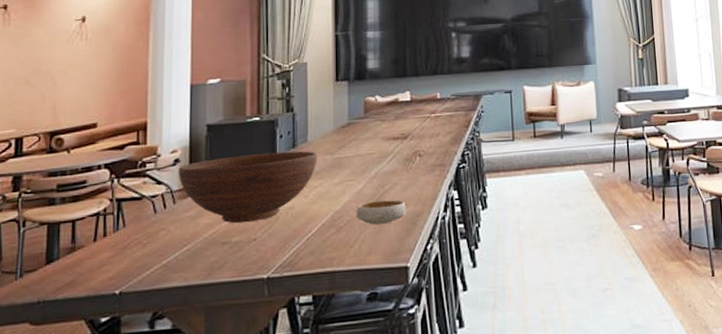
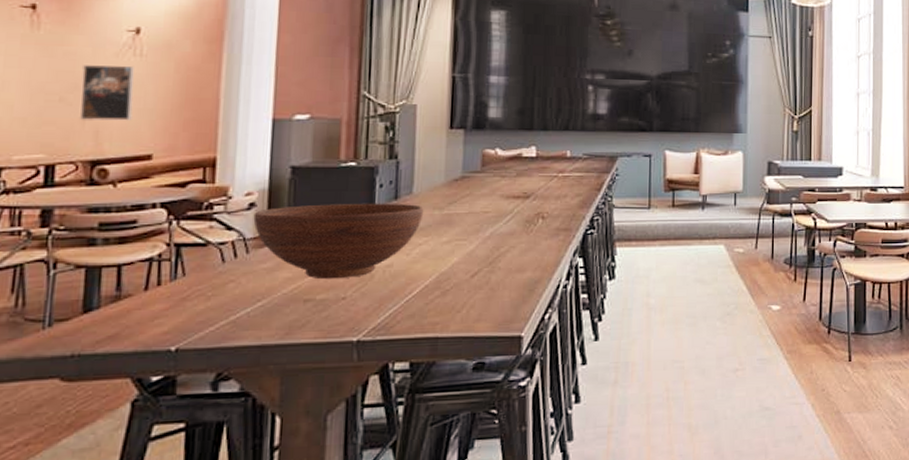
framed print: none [41,49,82,99] -> present [80,65,134,121]
bowl: present [356,200,406,225] -> none [465,264,524,290]

